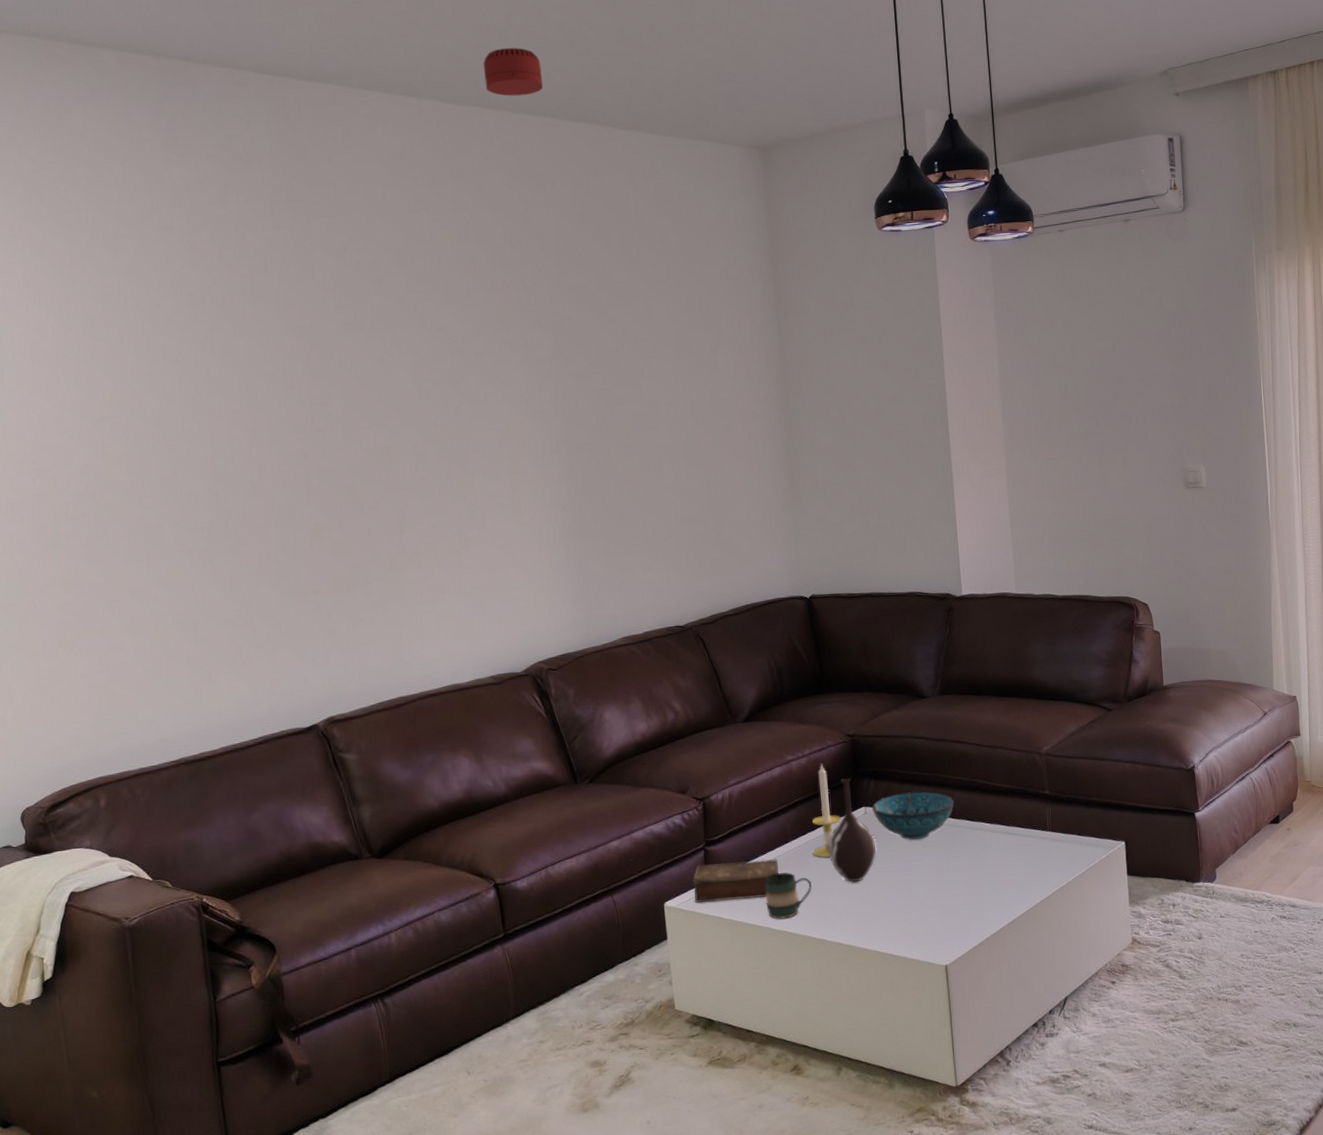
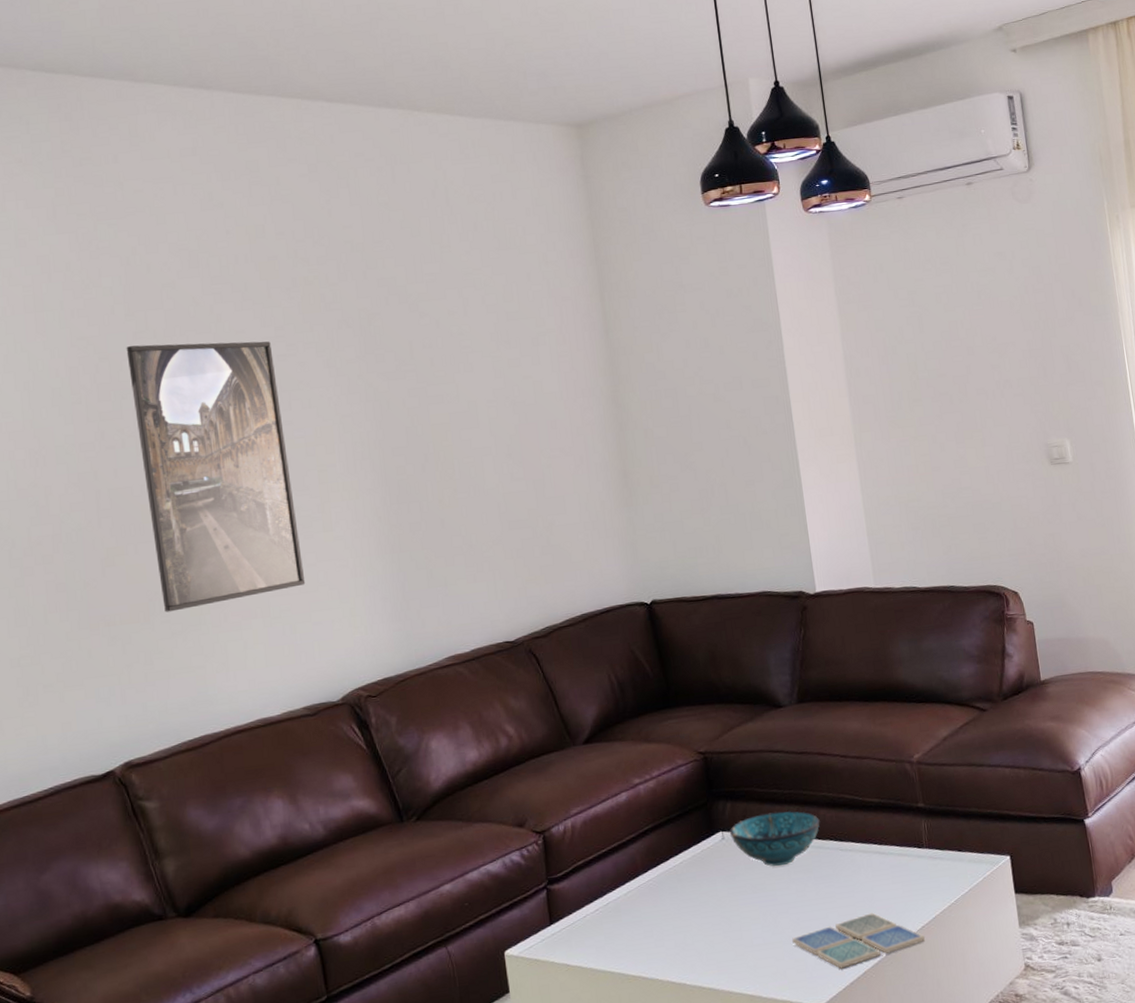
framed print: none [336,336,495,584] -> present [126,341,306,613]
smoke detector: present [483,48,544,96] -> none [277,33,343,84]
book: present [693,859,778,903] -> none [535,895,630,949]
mug: present [765,872,812,919] -> none [616,909,668,963]
candle: present [812,763,841,858] -> none [665,785,697,892]
vase: present [828,778,877,883] -> none [683,800,737,918]
drink coaster: none [923,886,1043,934] -> present [792,912,925,969]

